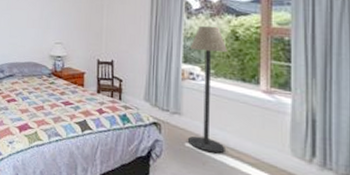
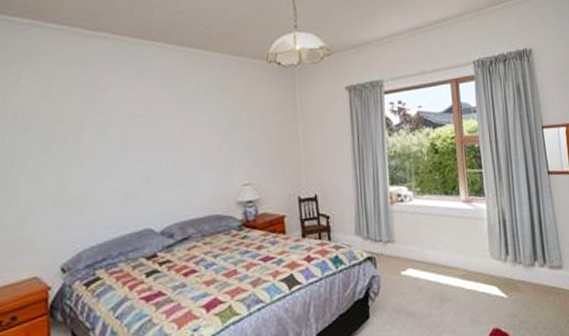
floor lamp: present [188,25,228,154] -> none [394,141,438,276]

